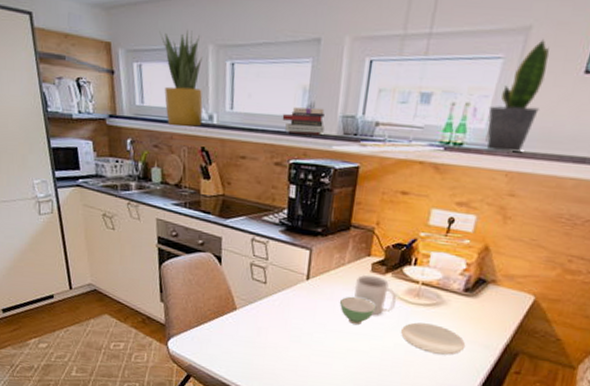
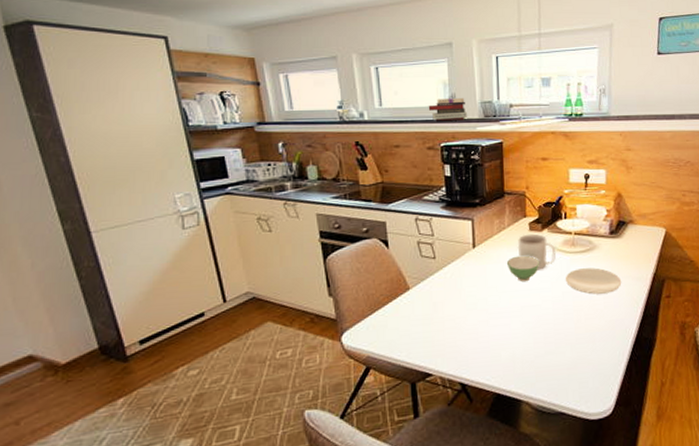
planter: present [159,30,203,127] -> none [303,43,354,126]
potted plant: present [486,38,550,153] -> none [596,32,633,118]

